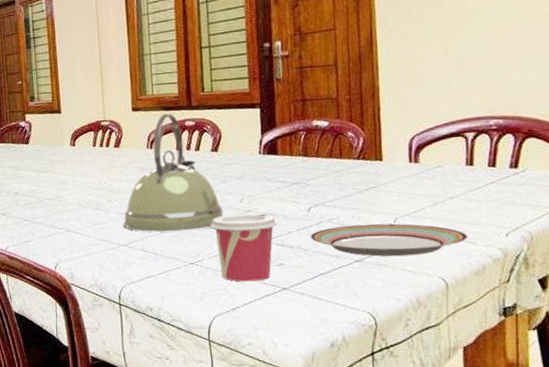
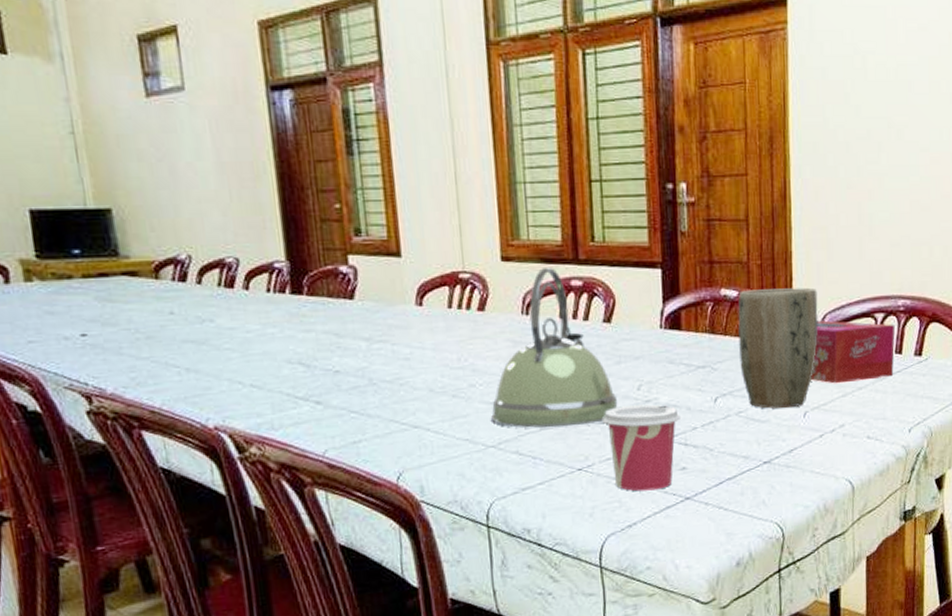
plate: present [310,223,469,257] -> none [716,417,875,457]
plant pot: none [328,114,407,216] -> present [738,287,818,409]
tissue box: none [400,141,488,195] -> present [811,320,895,384]

